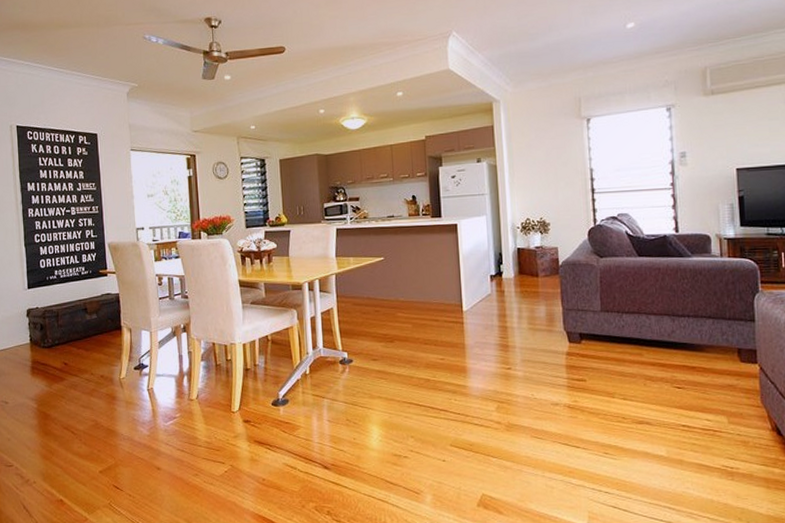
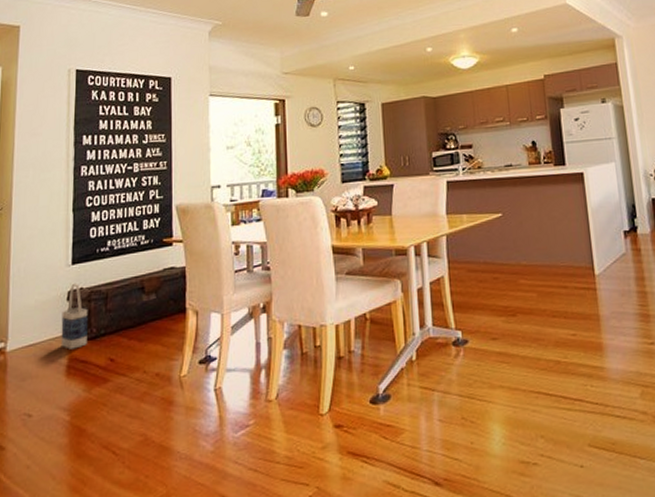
bag: none [23,303,45,355] -> present [60,282,88,350]

